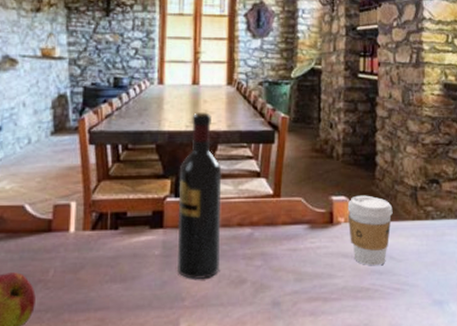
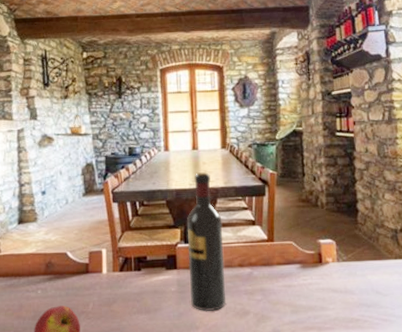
coffee cup: present [347,195,393,266] -> none [334,238,376,300]

